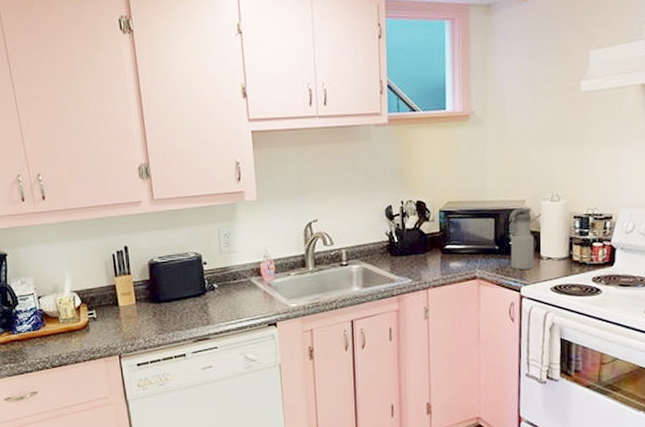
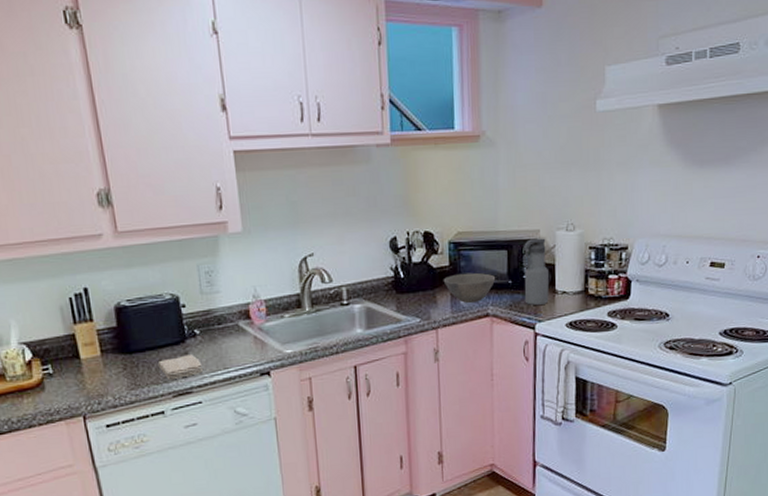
washcloth: none [181,305,220,327] -> present [157,355,204,380]
bowl: none [433,238,483,267] -> present [443,272,496,304]

